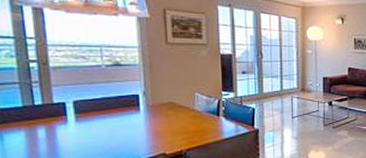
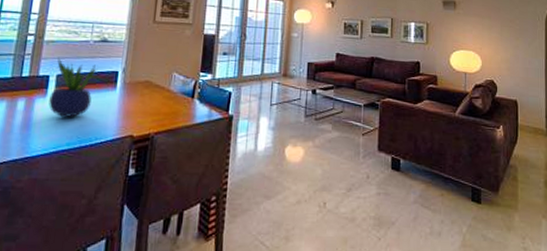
potted plant: none [70,83,119,141] -> present [48,57,98,117]

